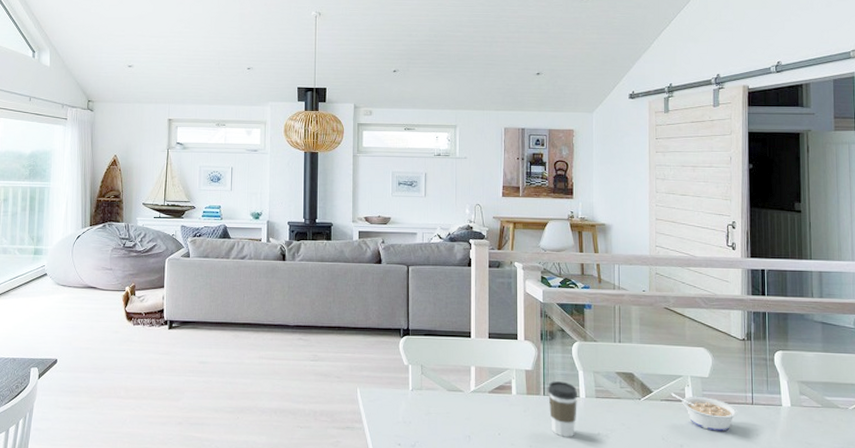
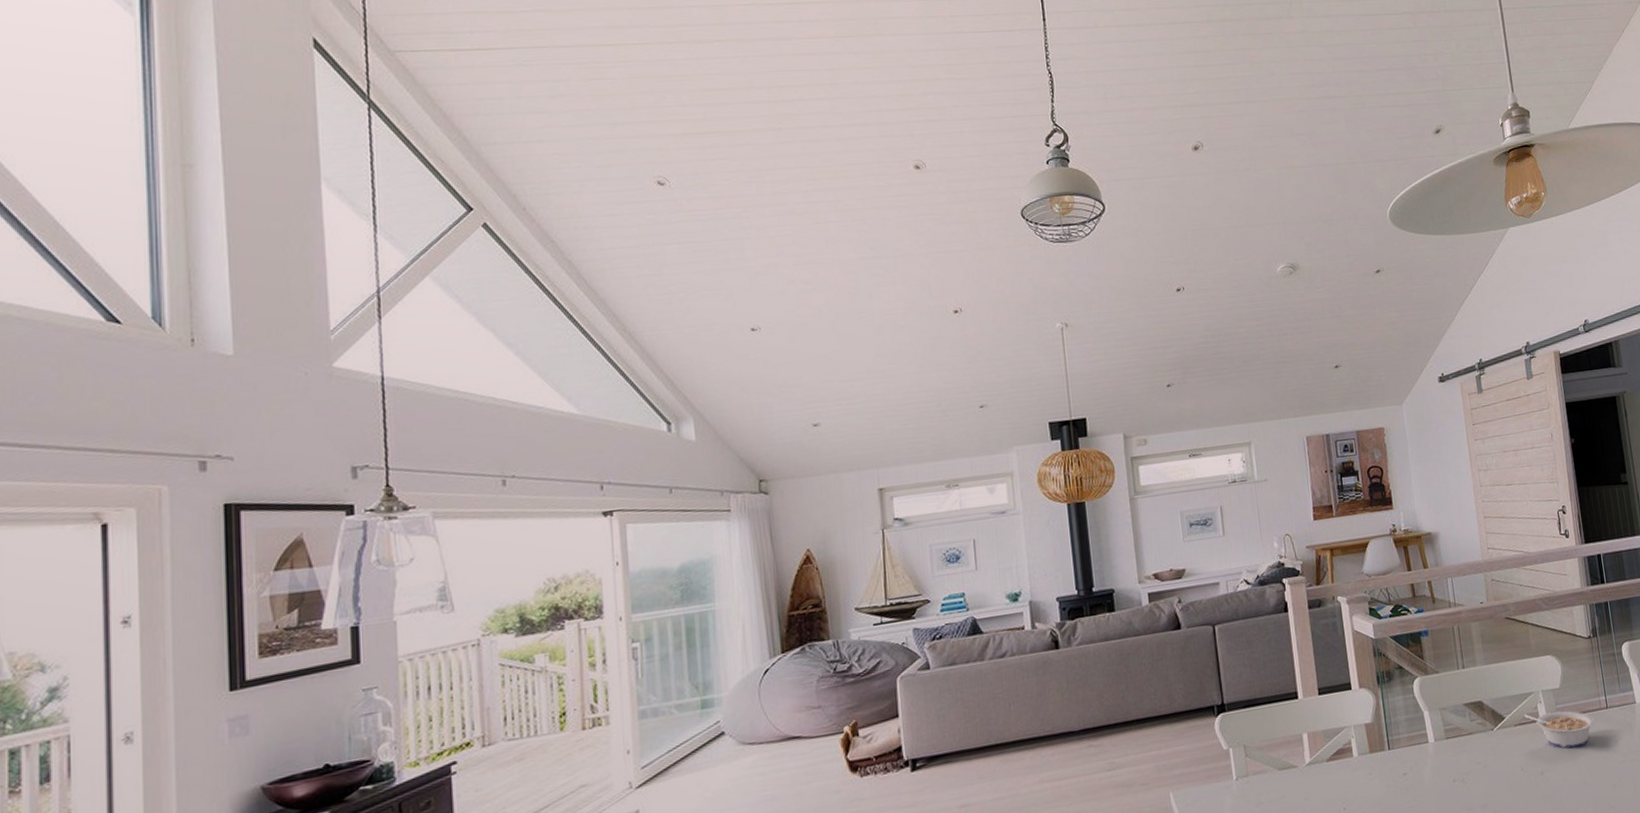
coffee cup: present [548,381,578,437] -> none [1392,728,1429,795]

